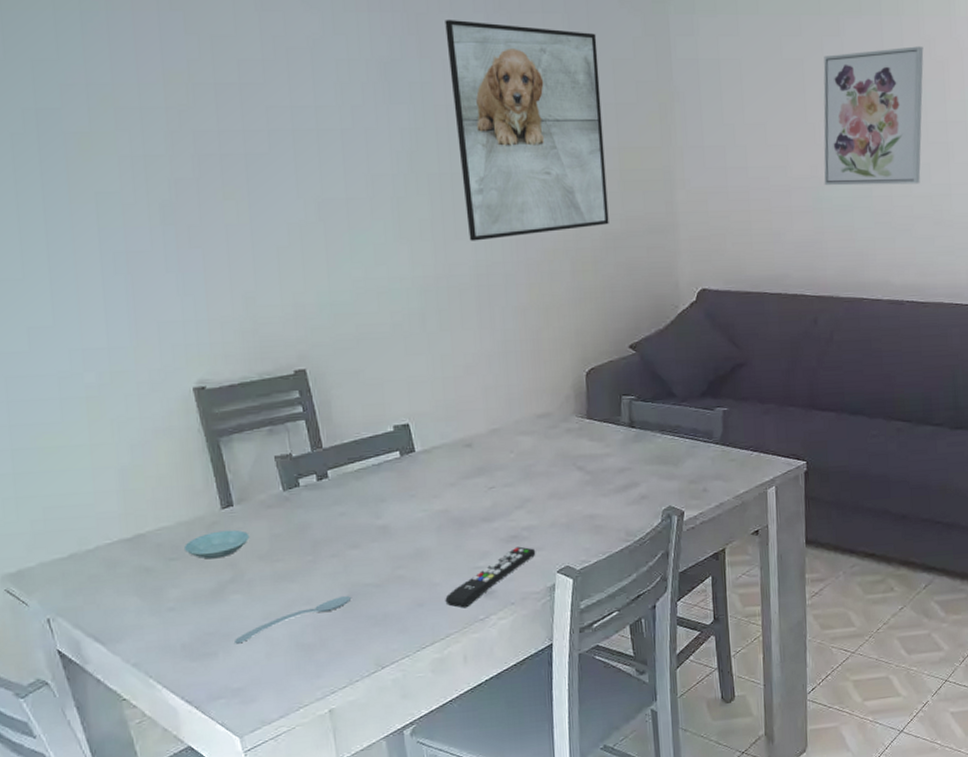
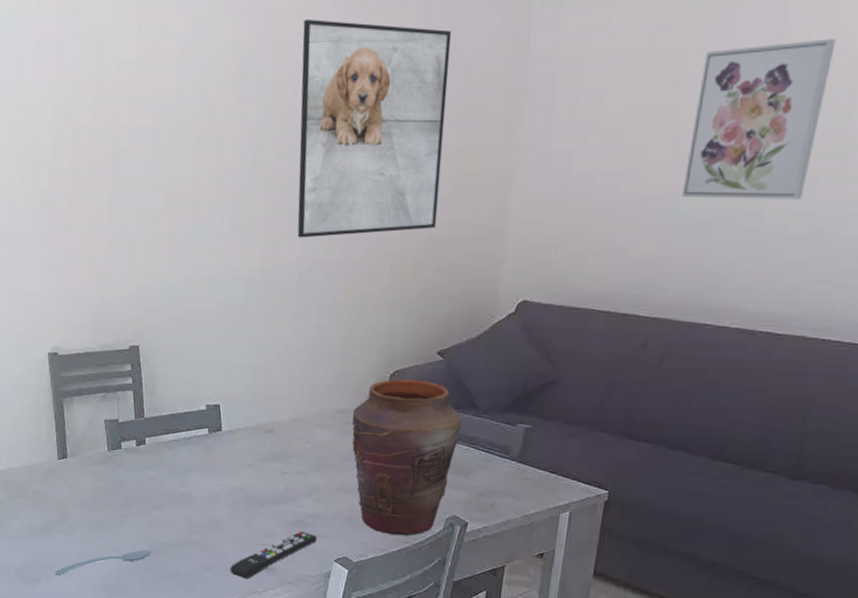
saucer: present [183,529,250,559] -> none [25,477,77,501]
vase: none [553,375,663,536] -> present [352,379,462,536]

